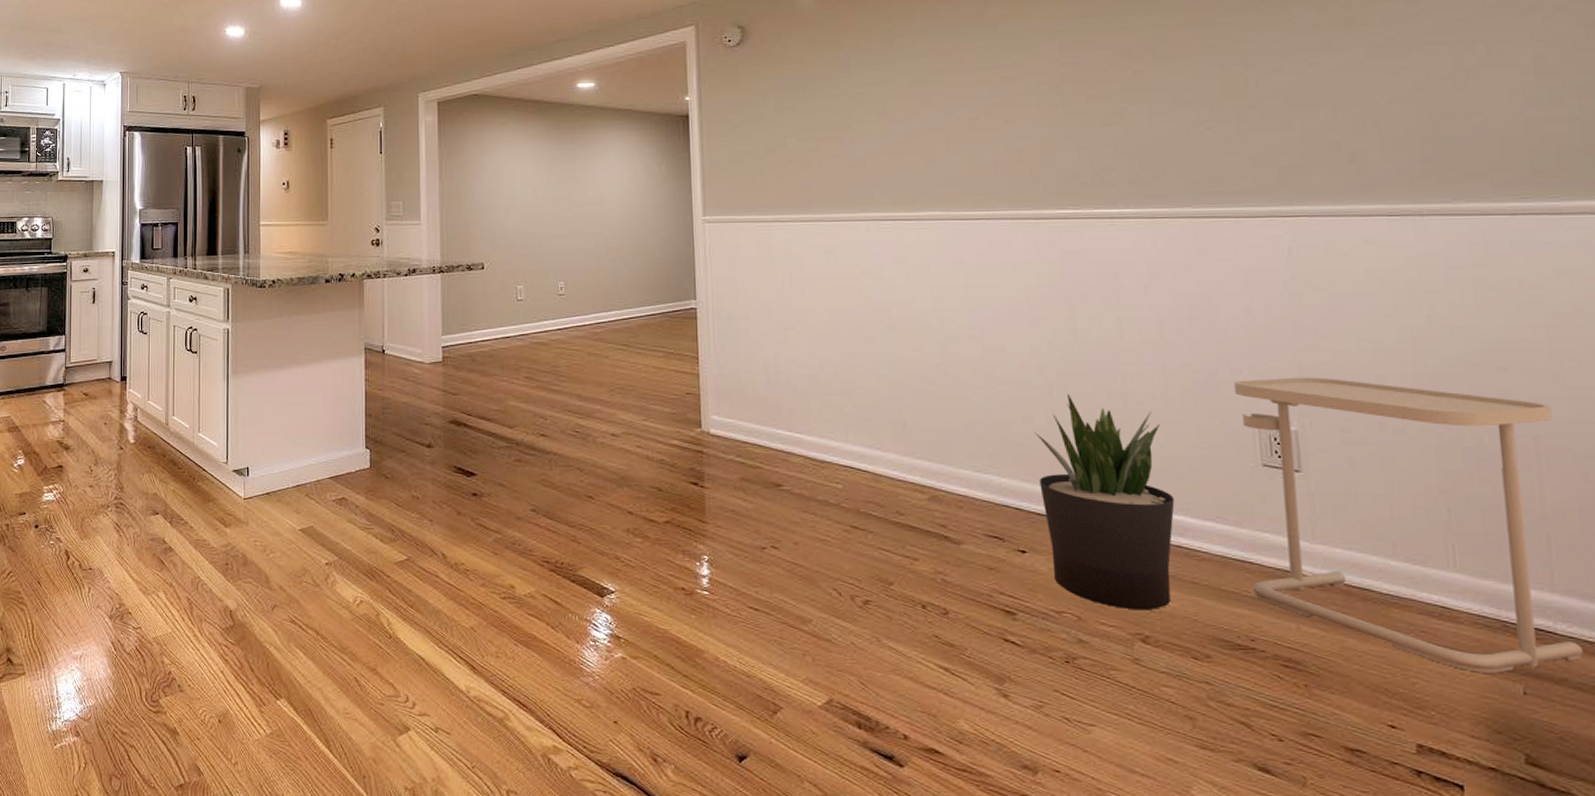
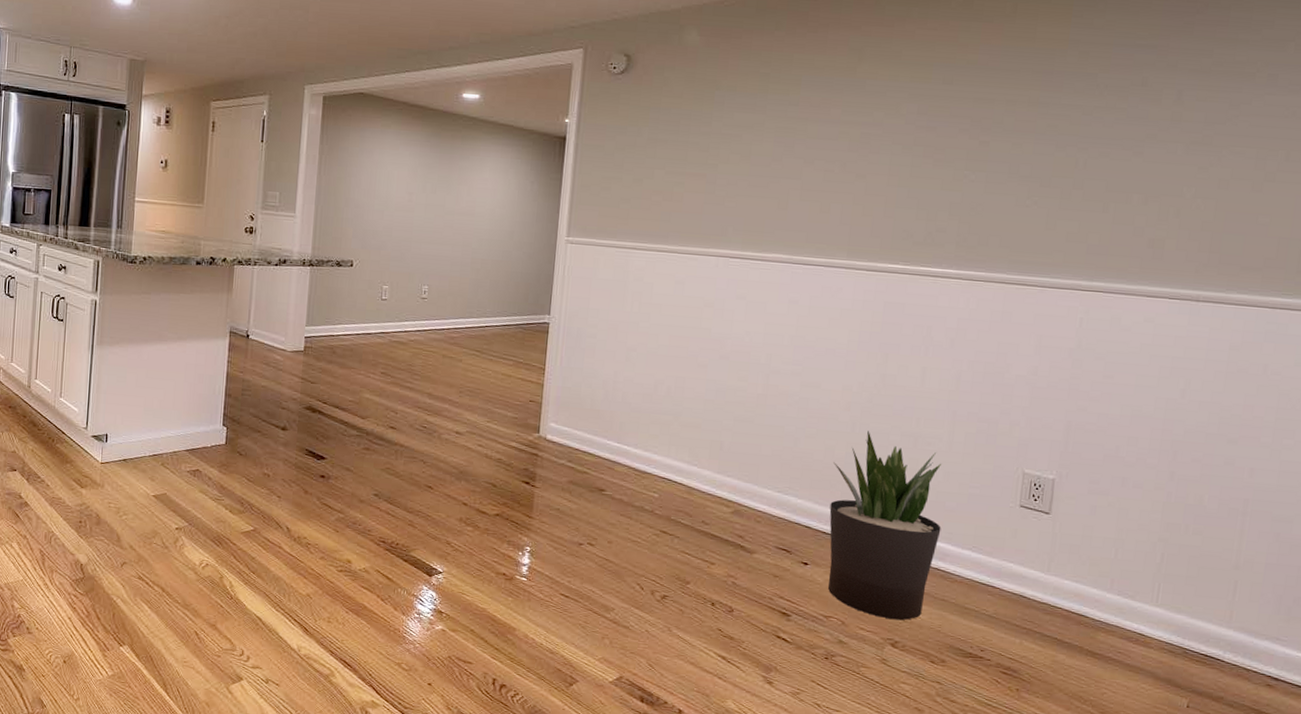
side table: present [1234,377,1583,673] -> none [990,431,1264,690]

